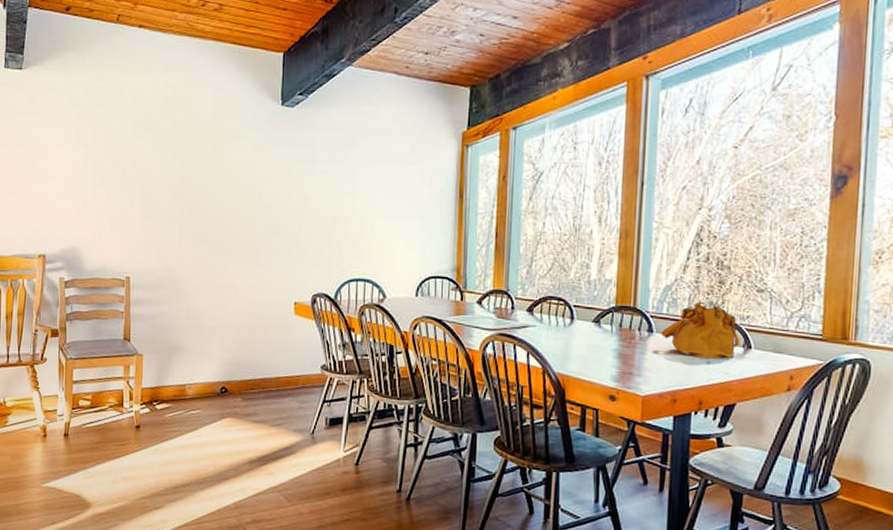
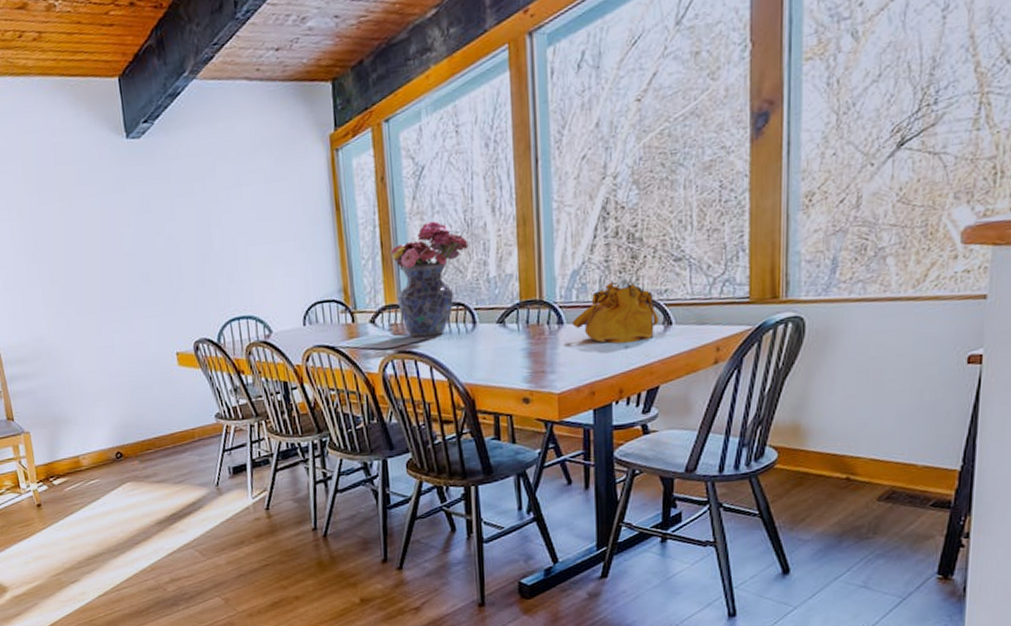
flower arrangement: none [503,221,575,324] -> present [390,220,469,338]

